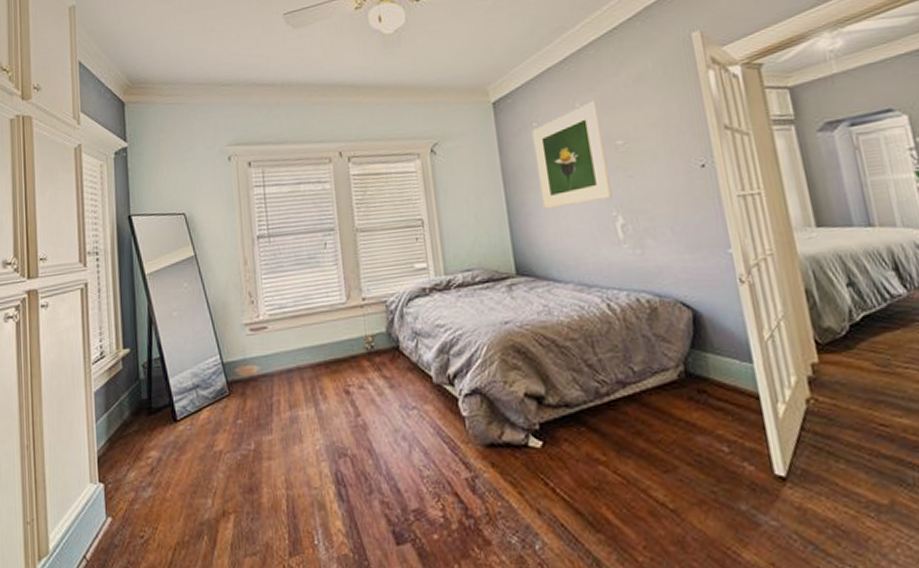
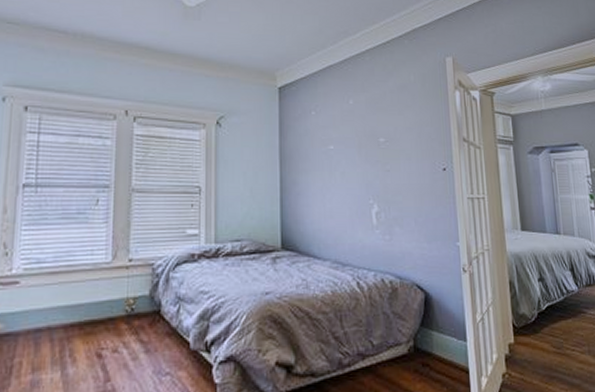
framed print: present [531,100,613,209] -> none [310,100,371,191]

